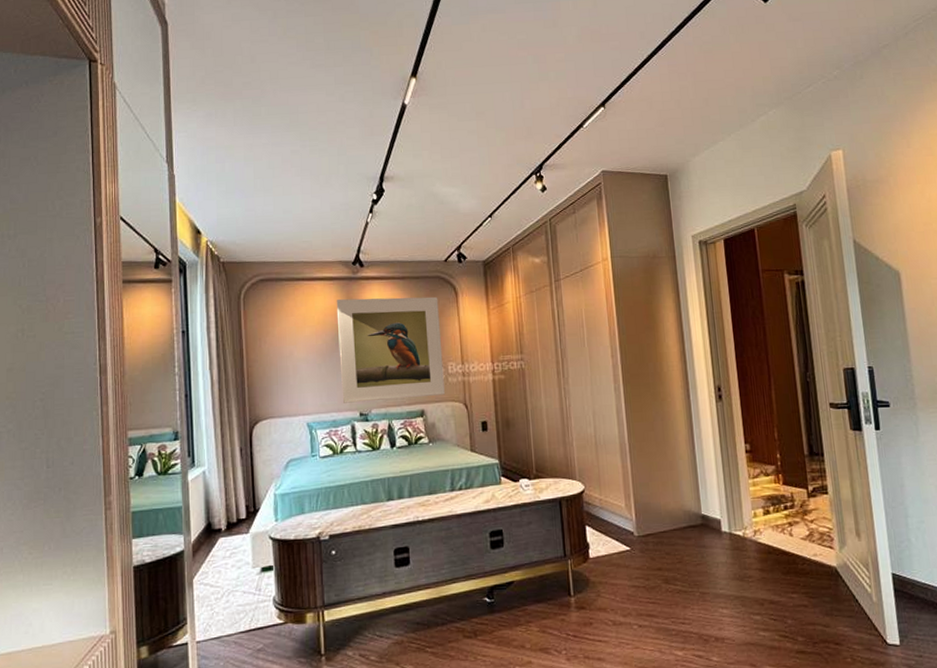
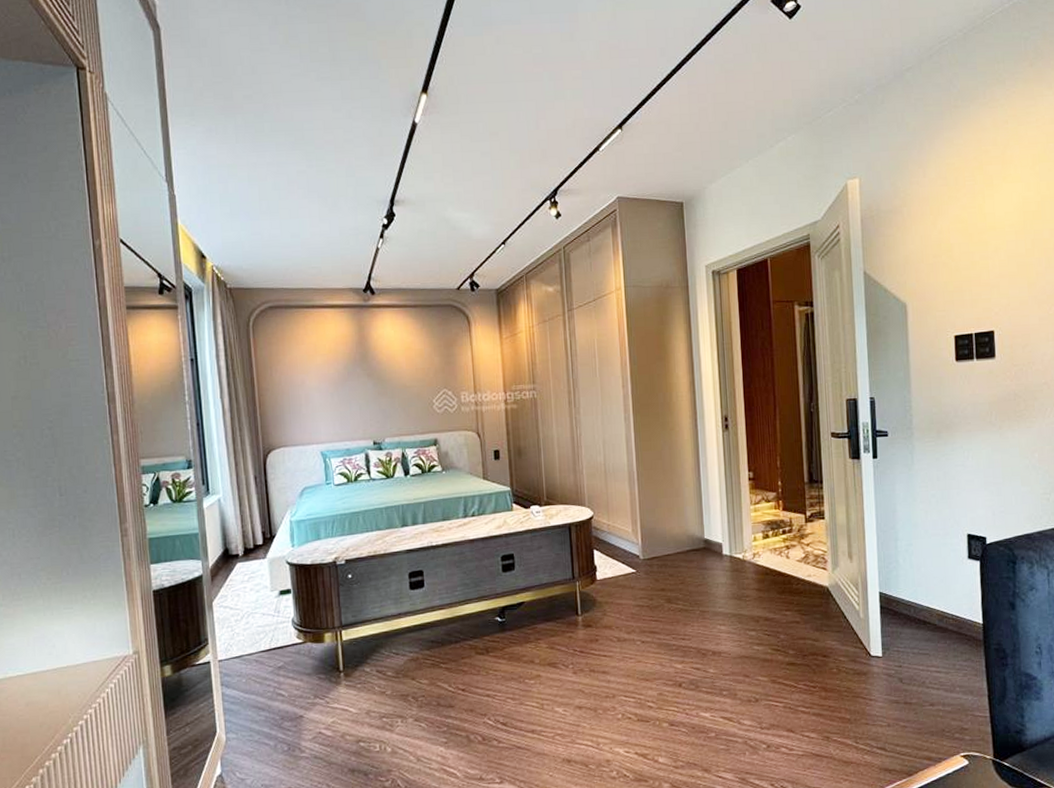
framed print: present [336,296,445,403] -> none [347,325,458,432]

